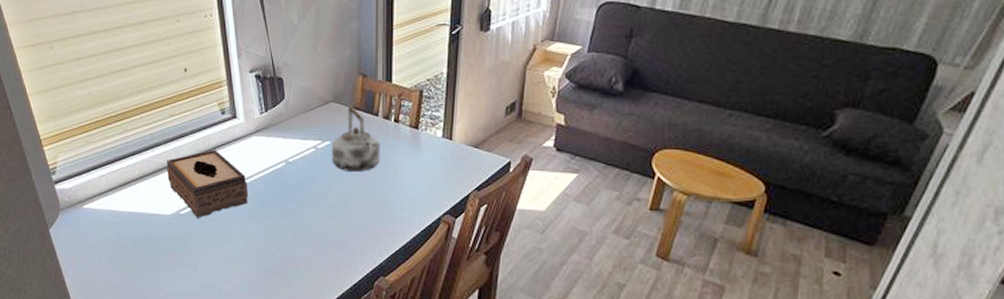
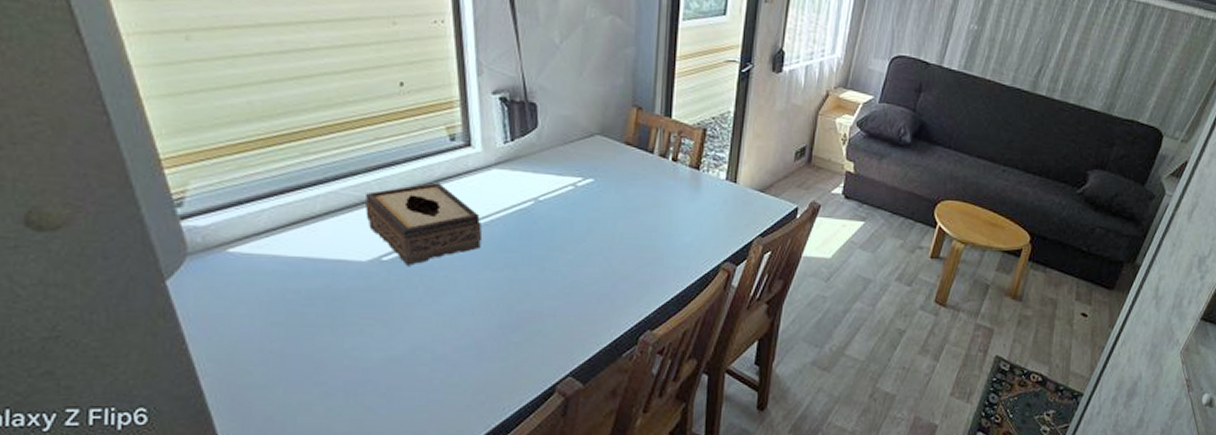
kettle: present [332,105,380,173] -> none [595,139,654,215]

